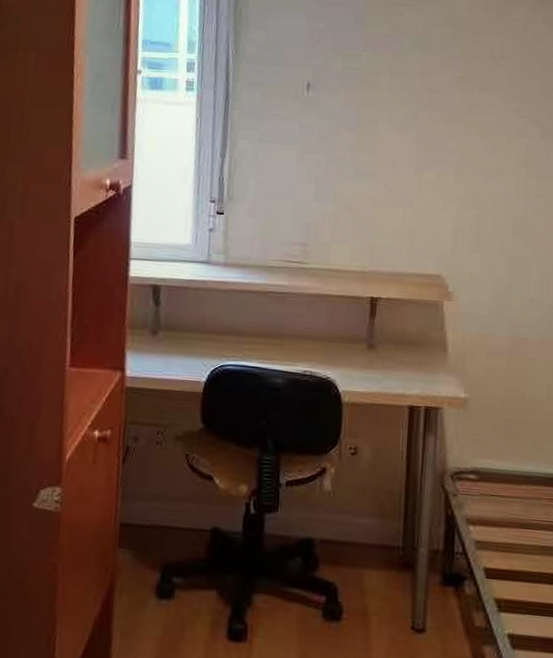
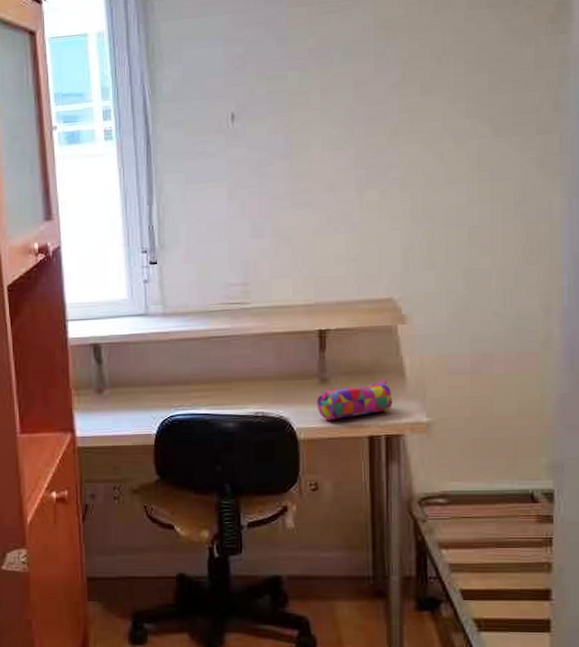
pencil case: none [362,352,434,387] -> present [316,380,393,421]

